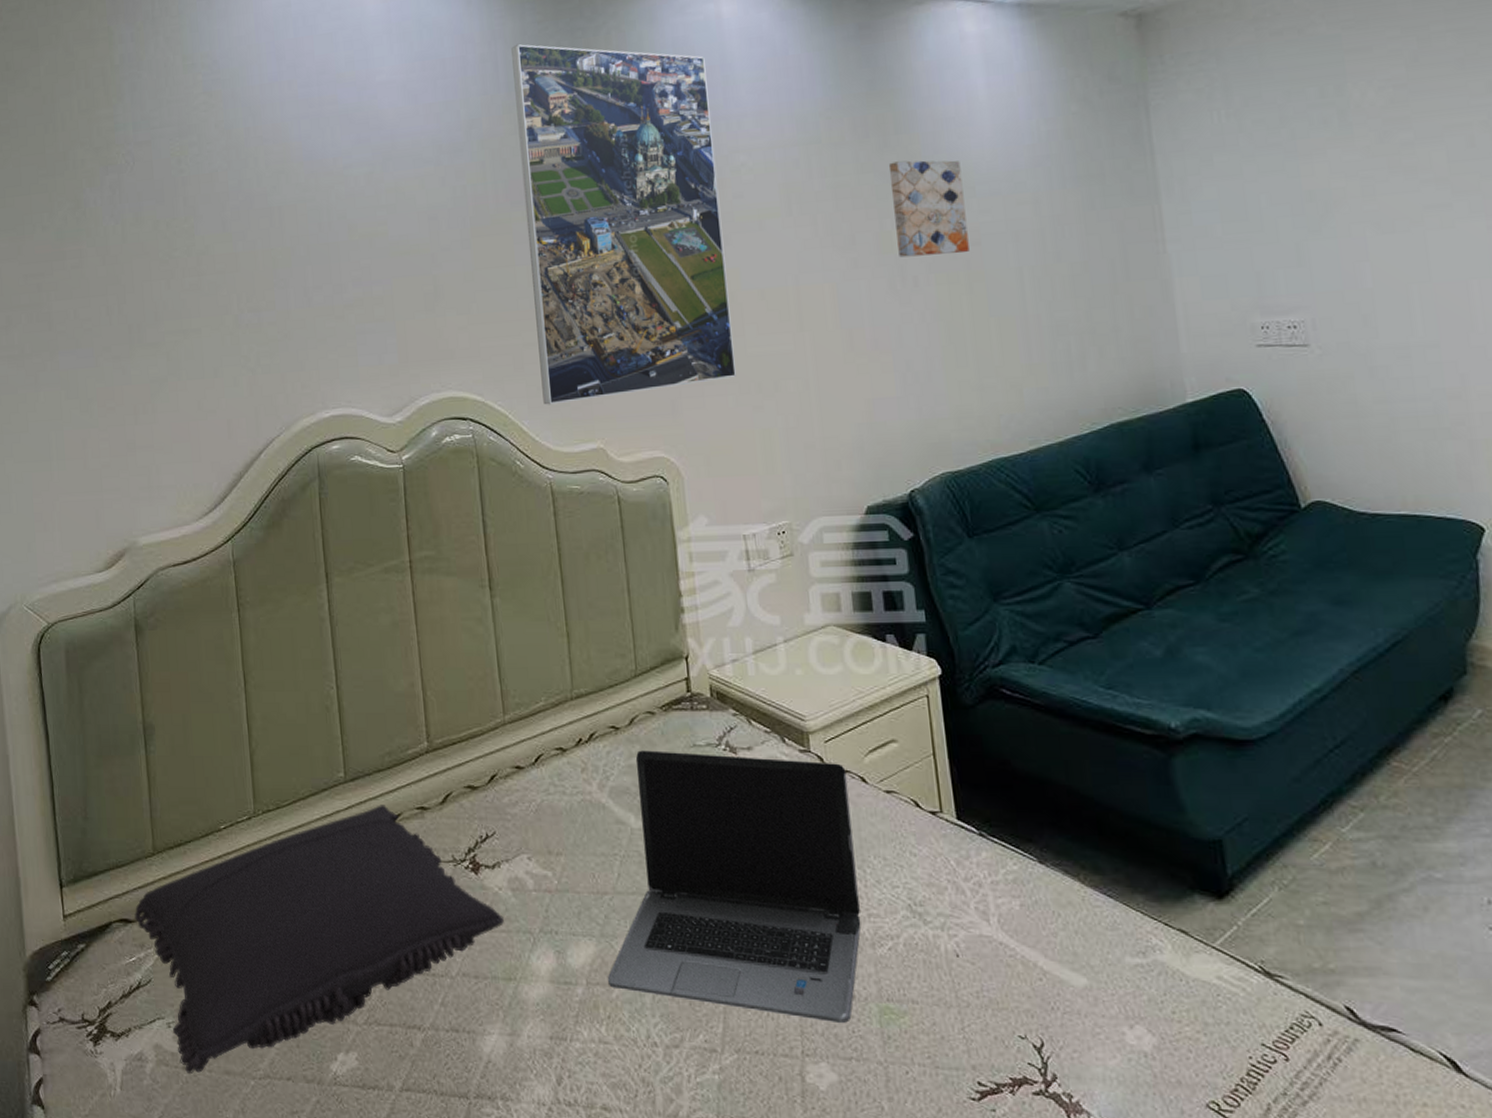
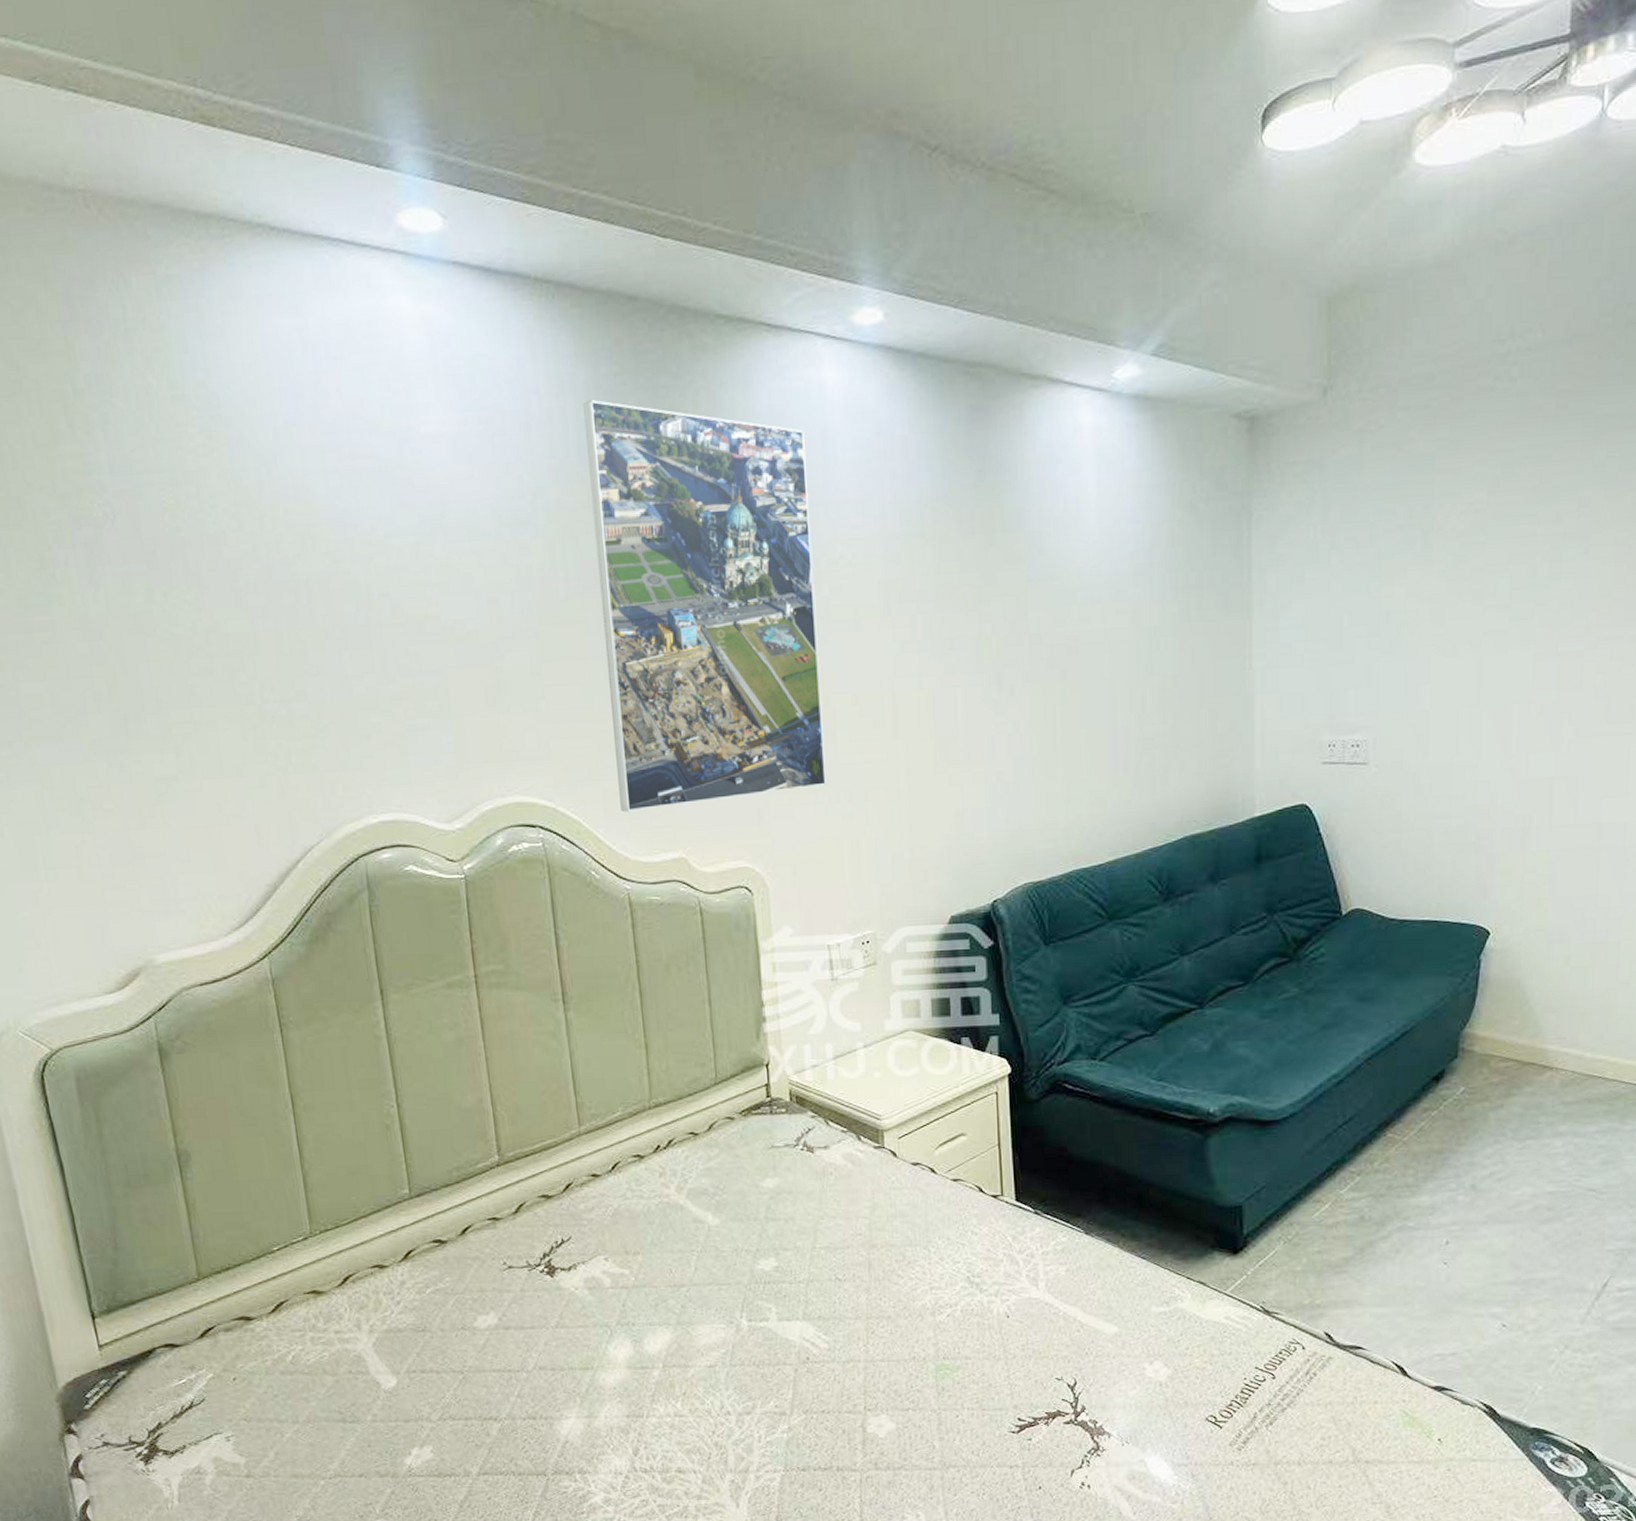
pillow: present [134,805,504,1075] -> none [181,1218,581,1482]
laptop computer: present [607,750,861,1023] -> none [683,1153,924,1381]
wall art: present [888,160,969,258] -> none [992,561,1067,665]

